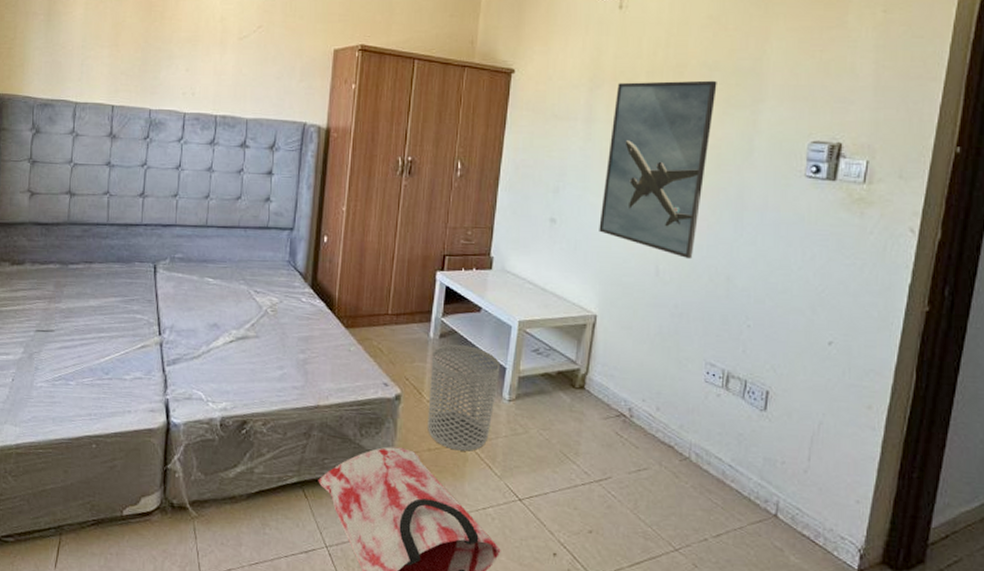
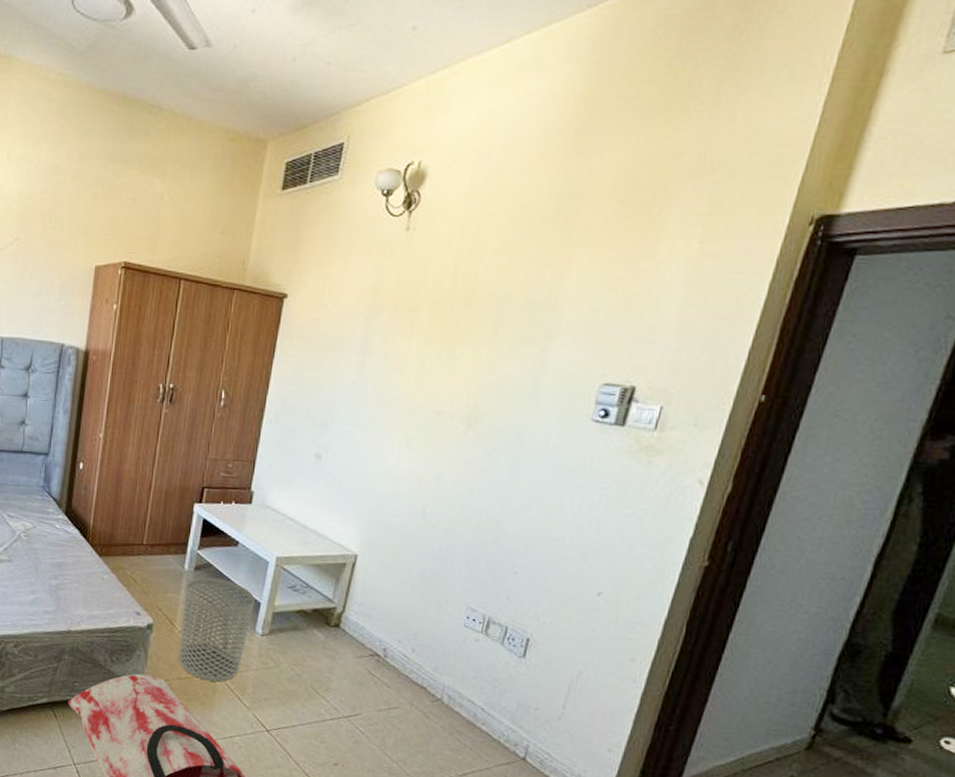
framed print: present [599,80,717,260] -> none [366,312,506,503]

